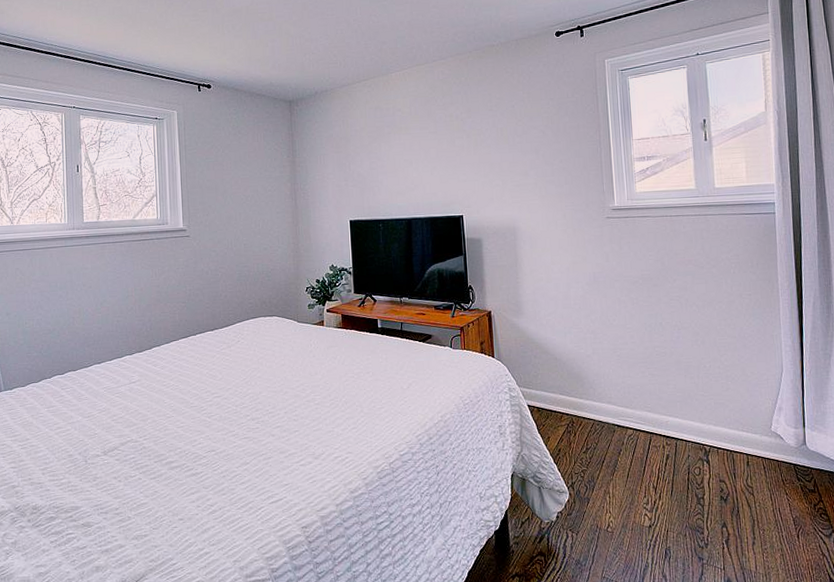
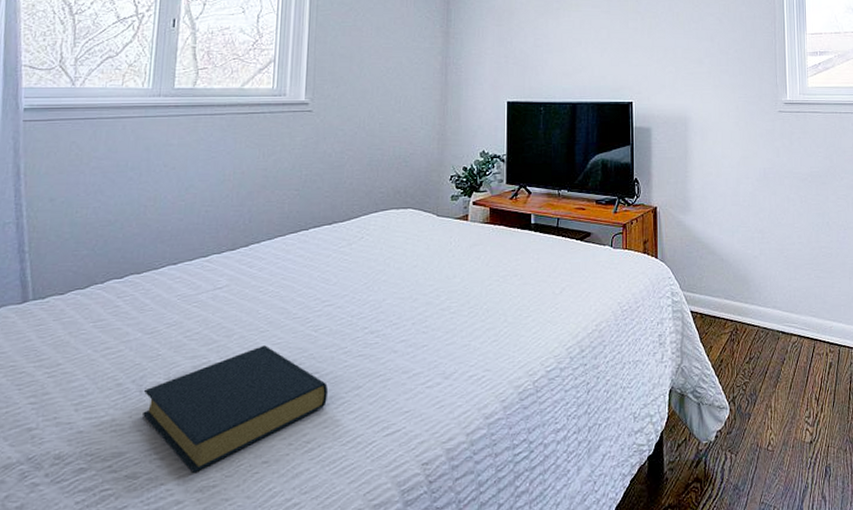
hardback book: none [87,428,224,525] -> present [143,345,329,474]

